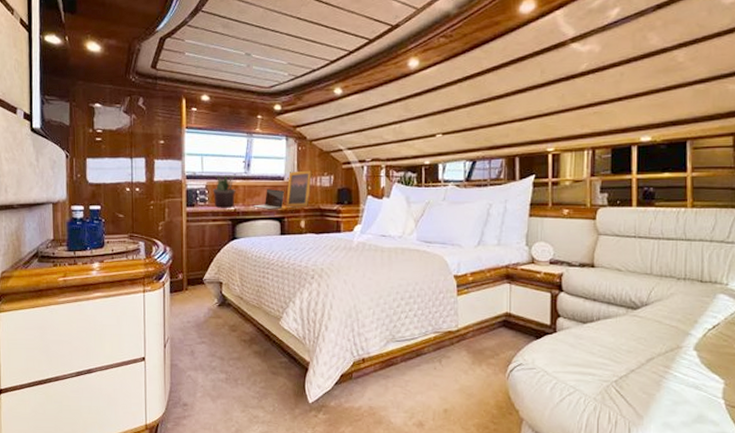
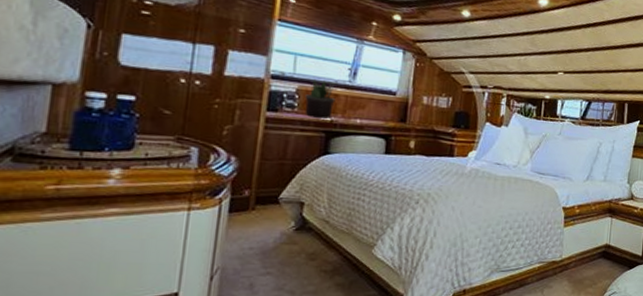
laptop: present [253,189,284,210] -> none [355,103,394,126]
picture frame: present [285,170,312,208] -> none [394,87,429,127]

